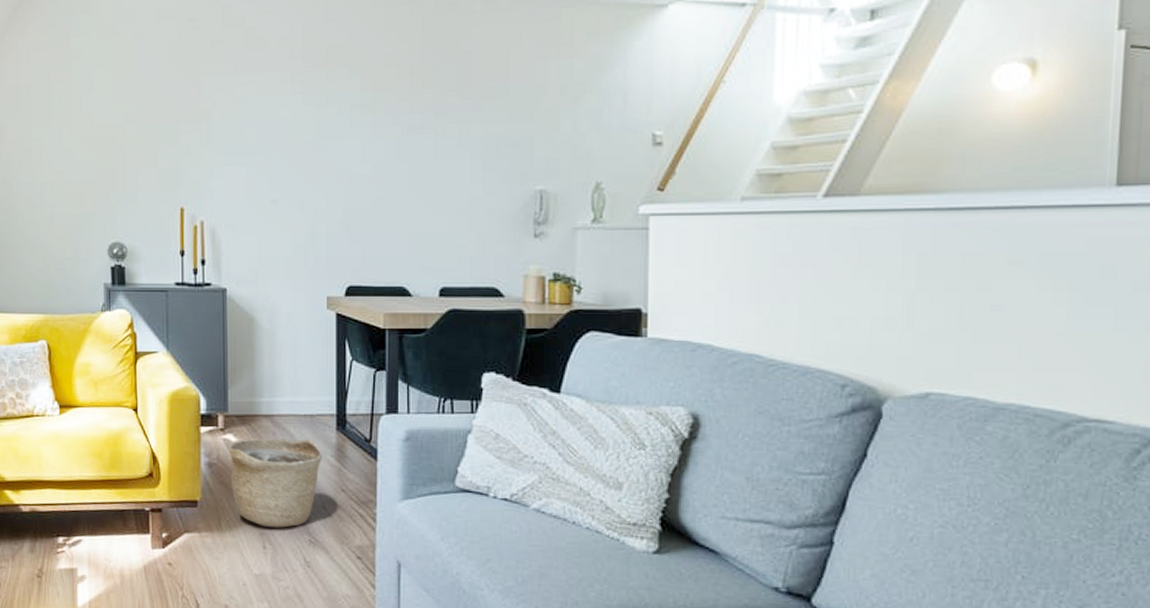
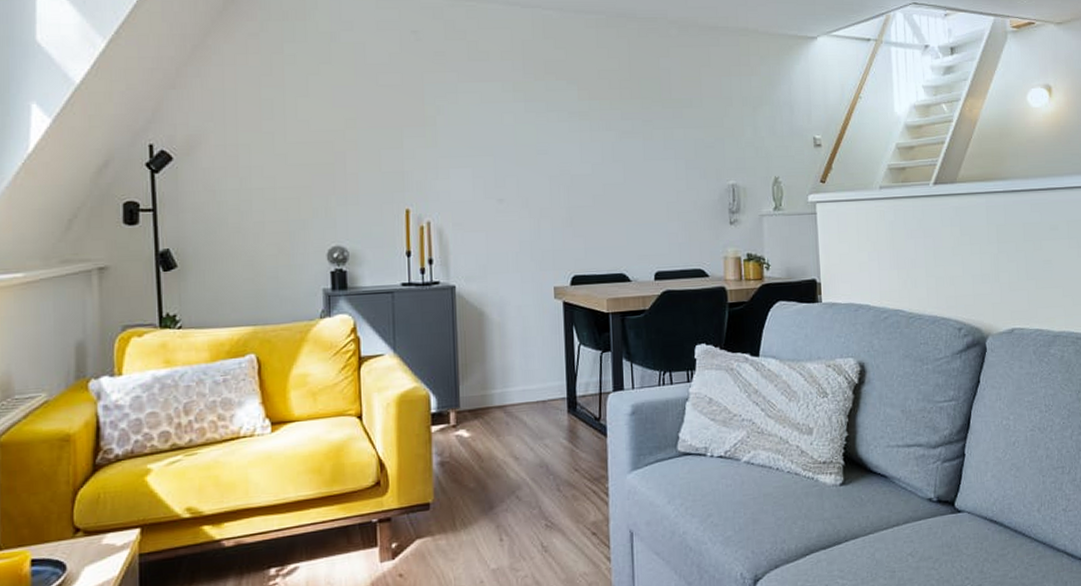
basket: present [227,438,323,528] -> none [460,425,556,519]

